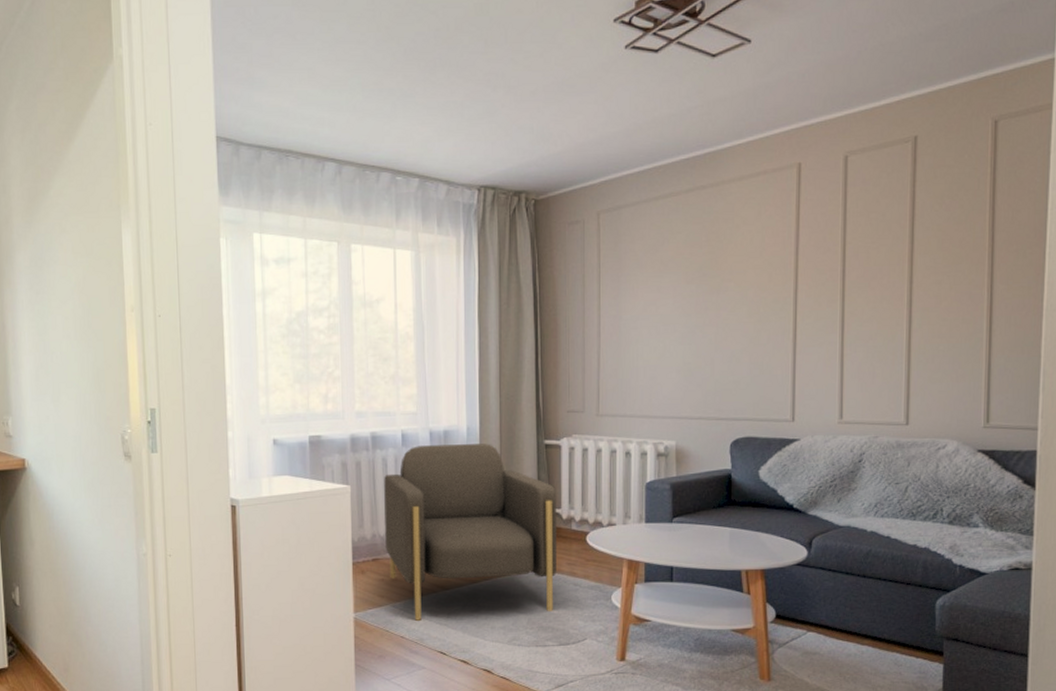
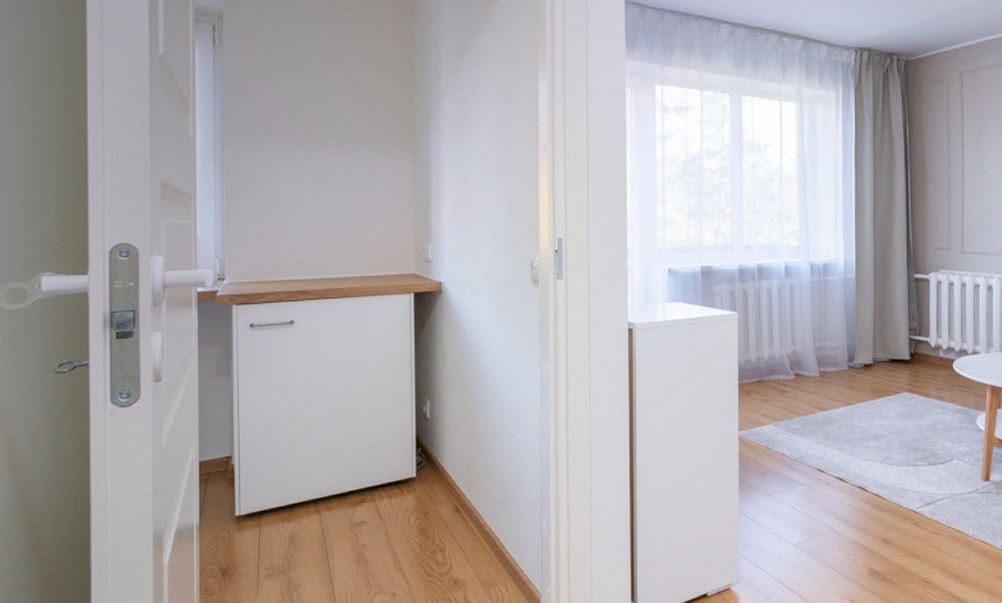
armchair: present [384,444,558,621] -> none [768,276,927,439]

